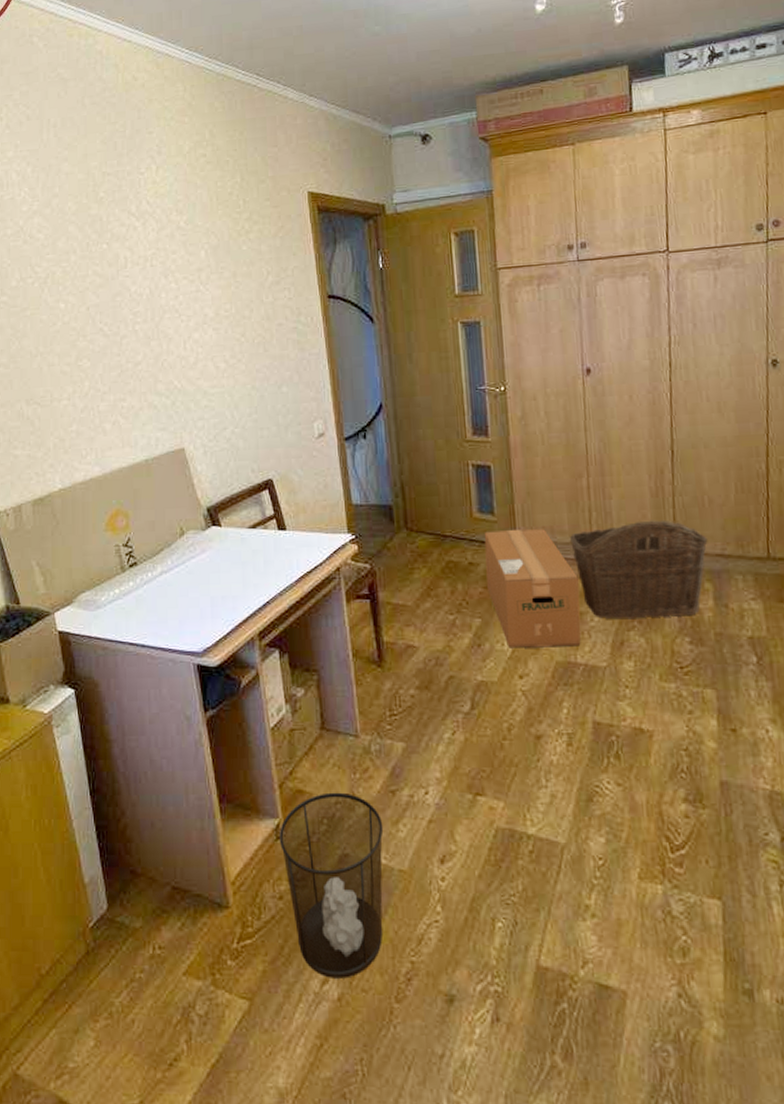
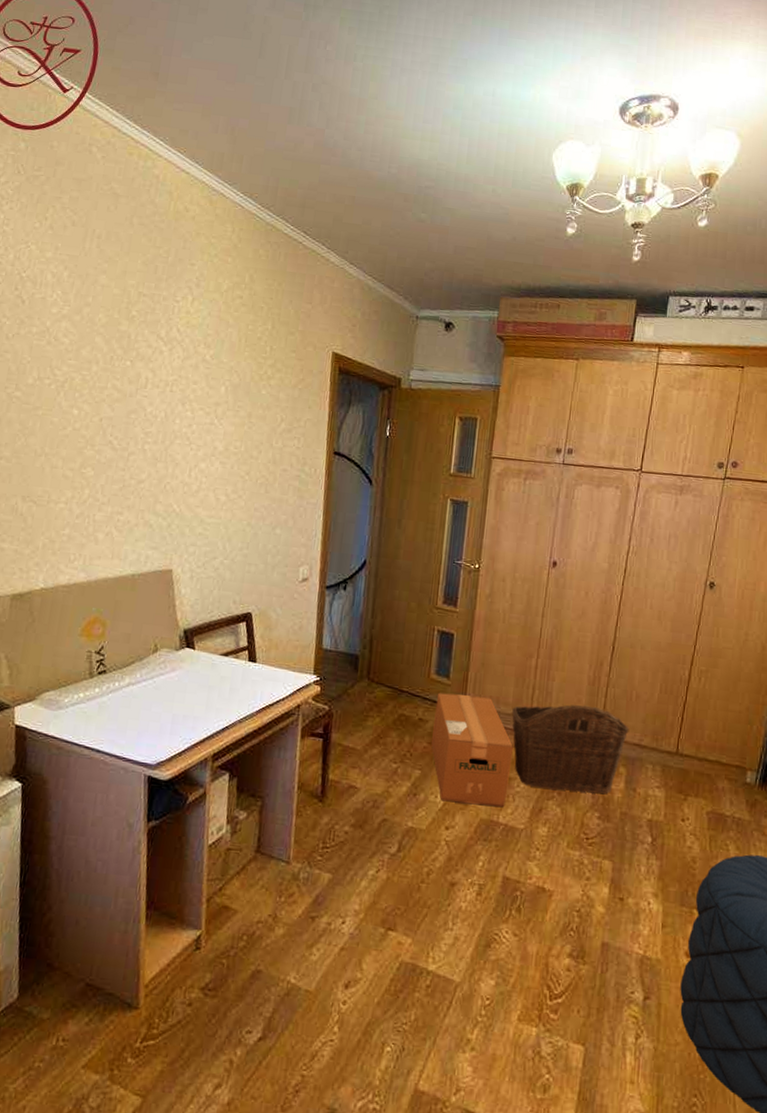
waste bin: present [278,792,384,979] -> none [197,911,299,1085]

